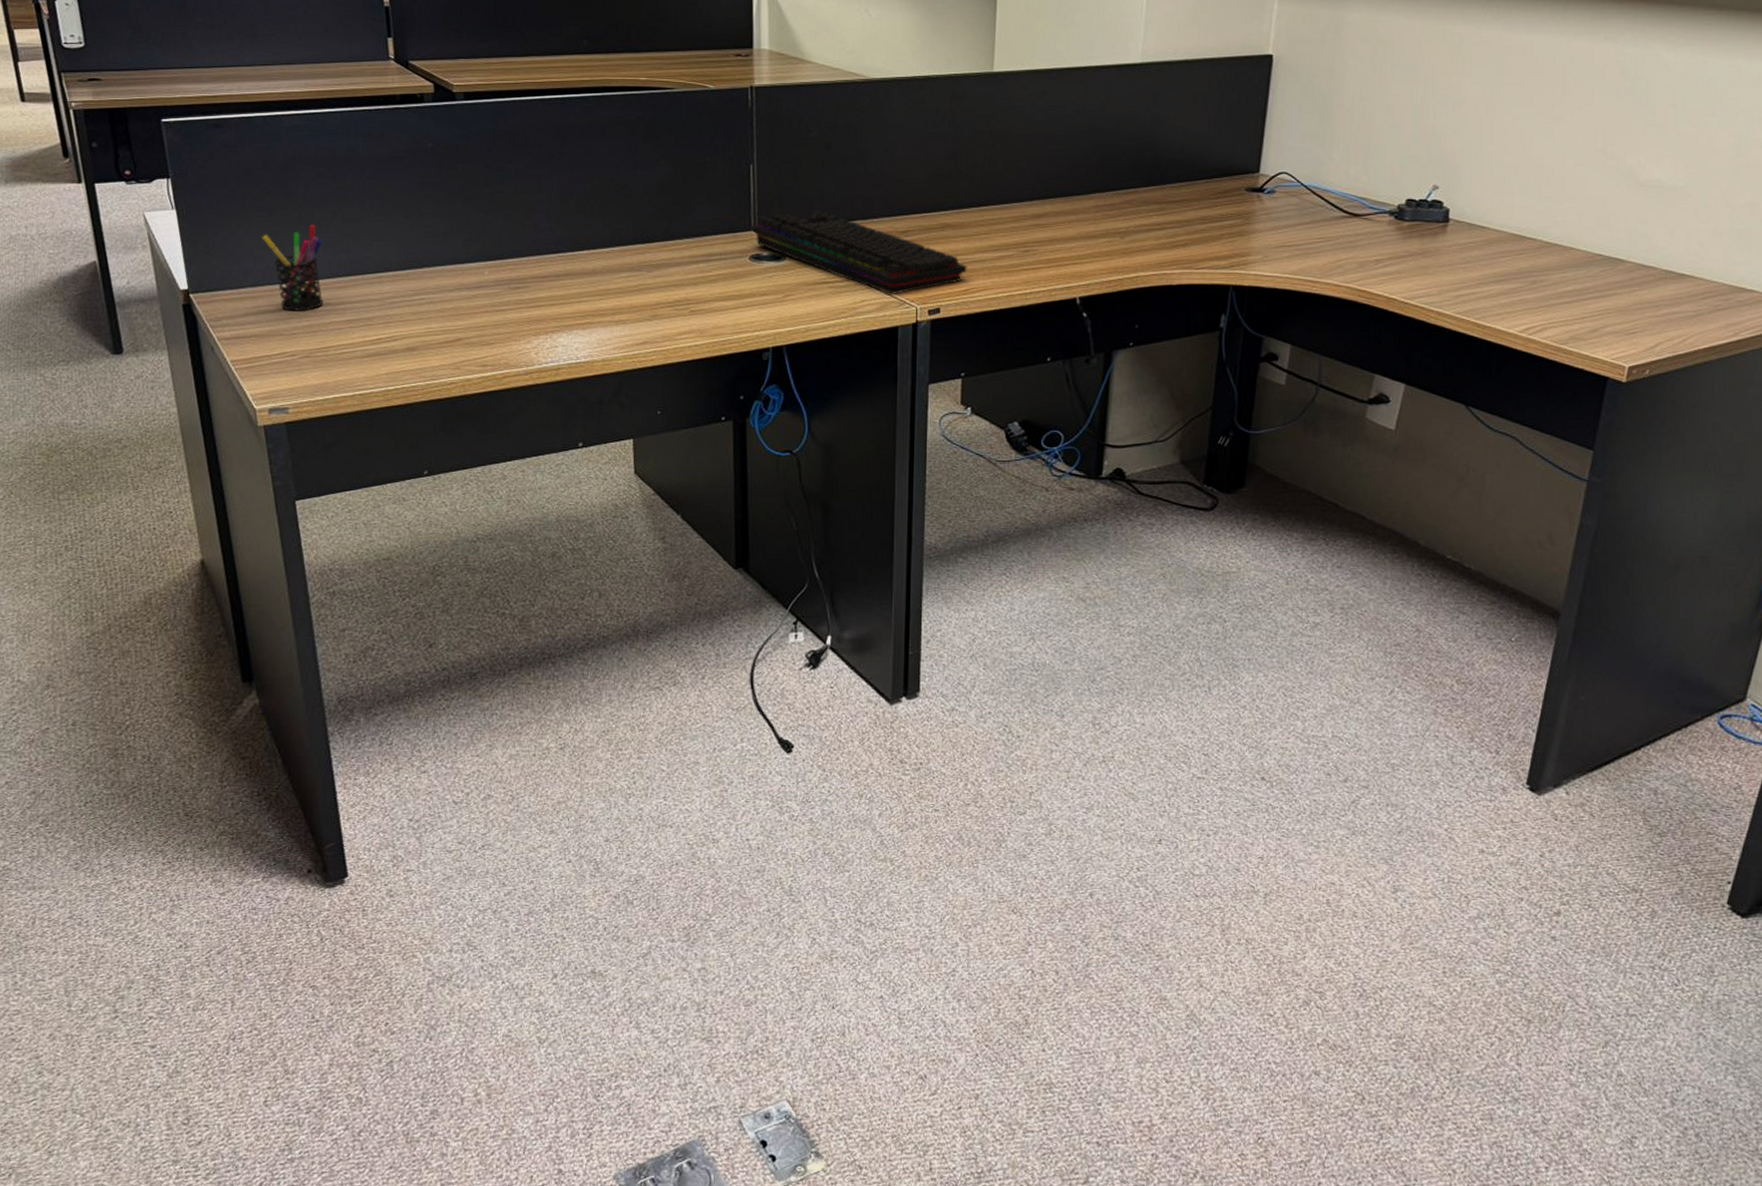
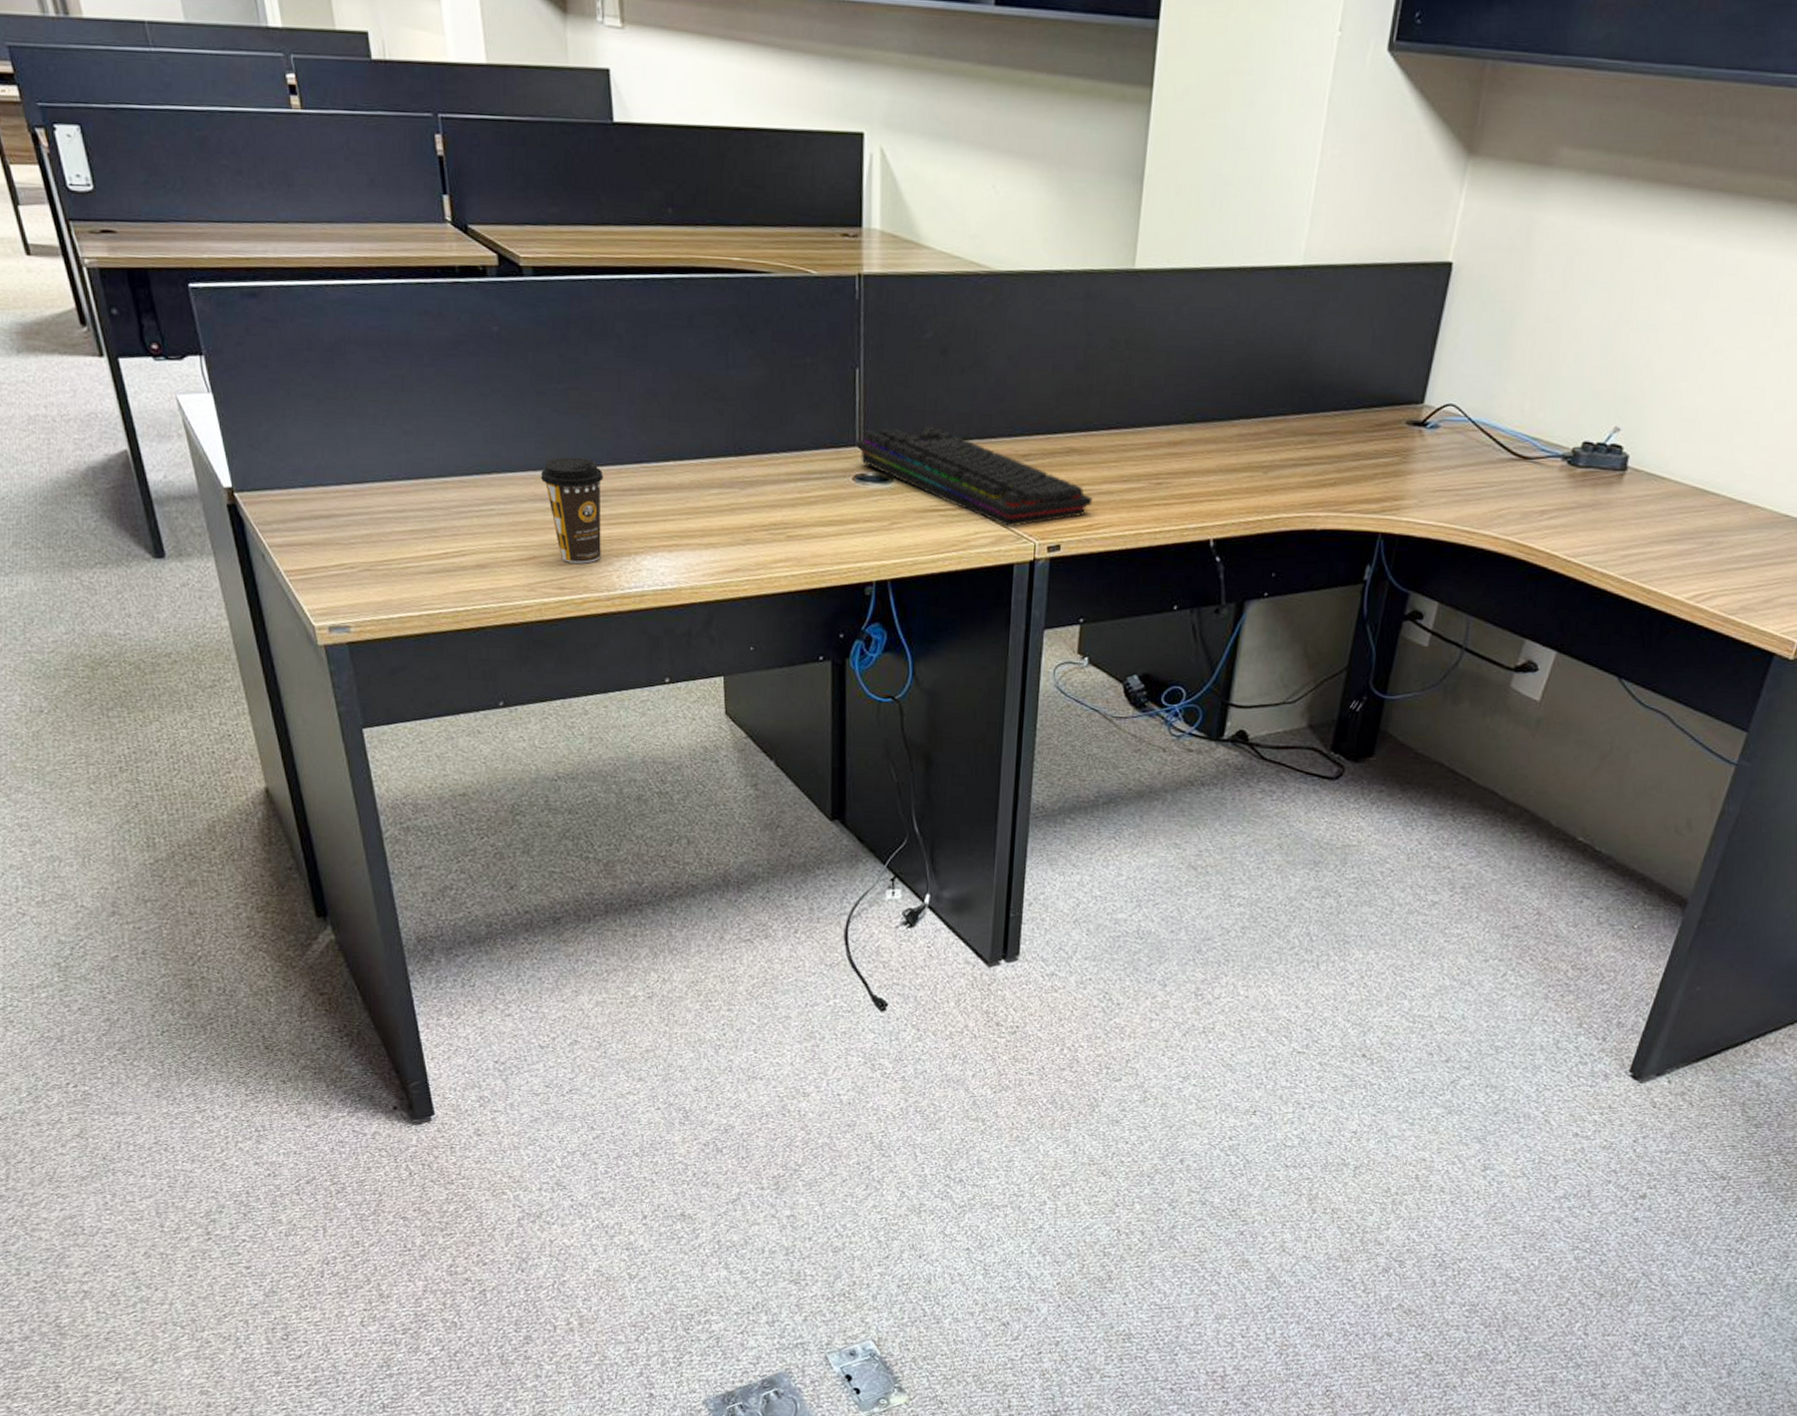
pen holder: present [262,224,324,311] -> none [311,417,383,518]
coffee cup: none [466,250,524,343] -> present [540,457,604,564]

